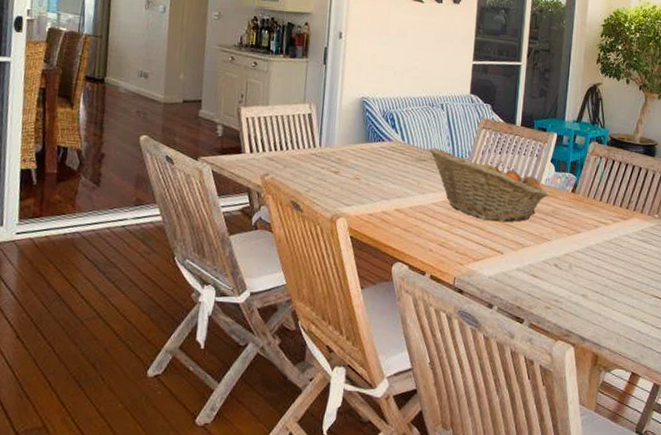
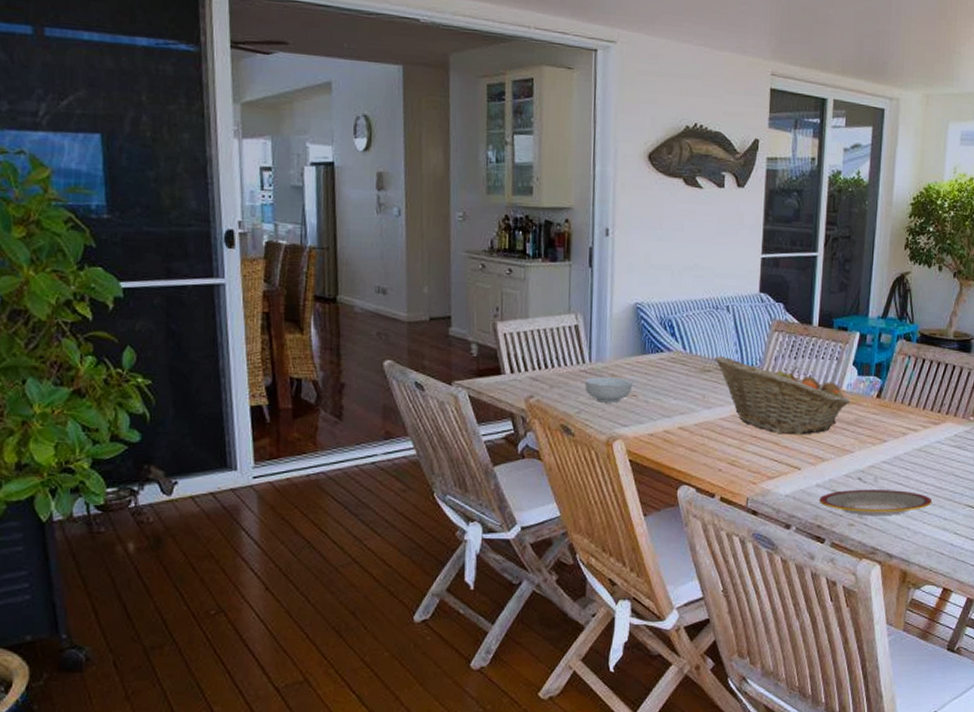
cereal bowl: none [314,160,356,184] -> present [585,377,632,403]
plate: none [519,275,622,301] -> present [819,489,933,516]

